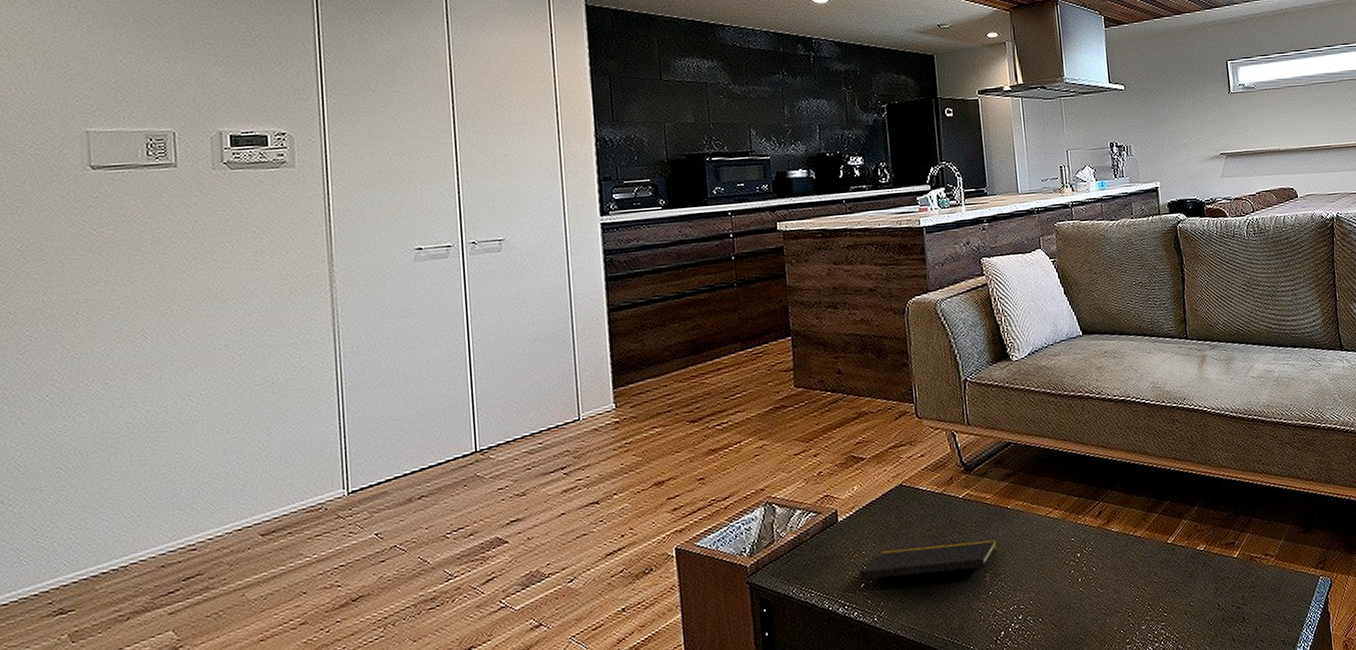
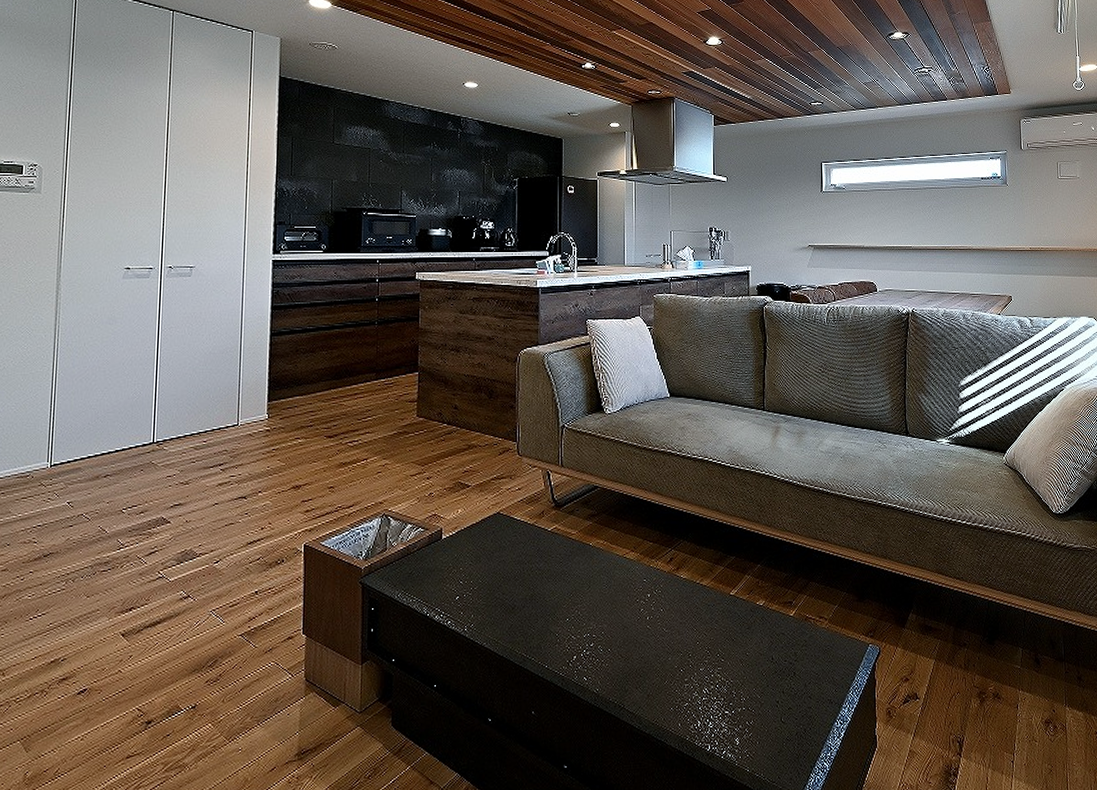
notepad: present [858,538,997,581] -> none [455,568,577,602]

